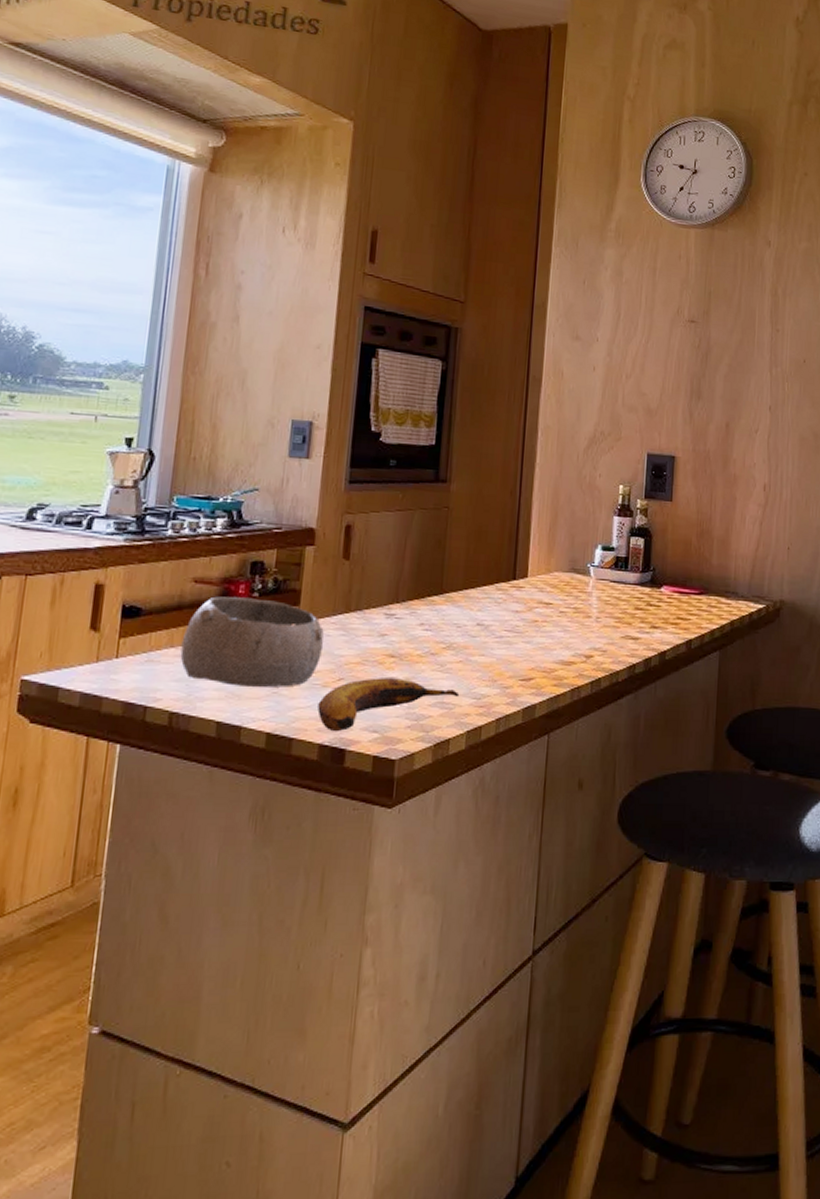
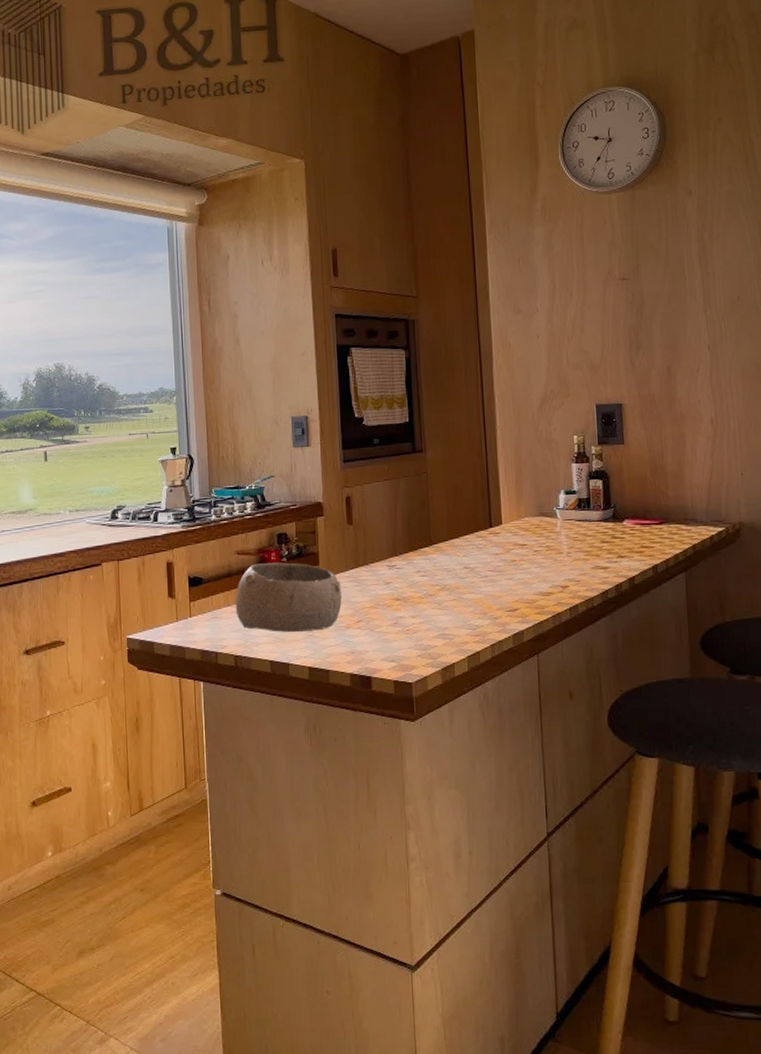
banana: present [317,678,460,732] -> none [345,617,458,663]

